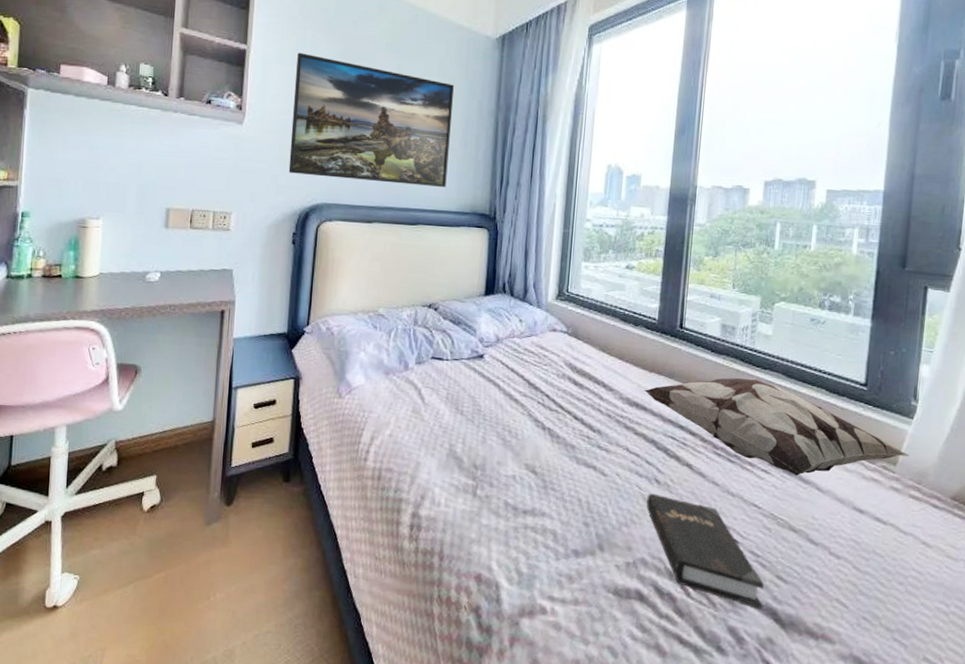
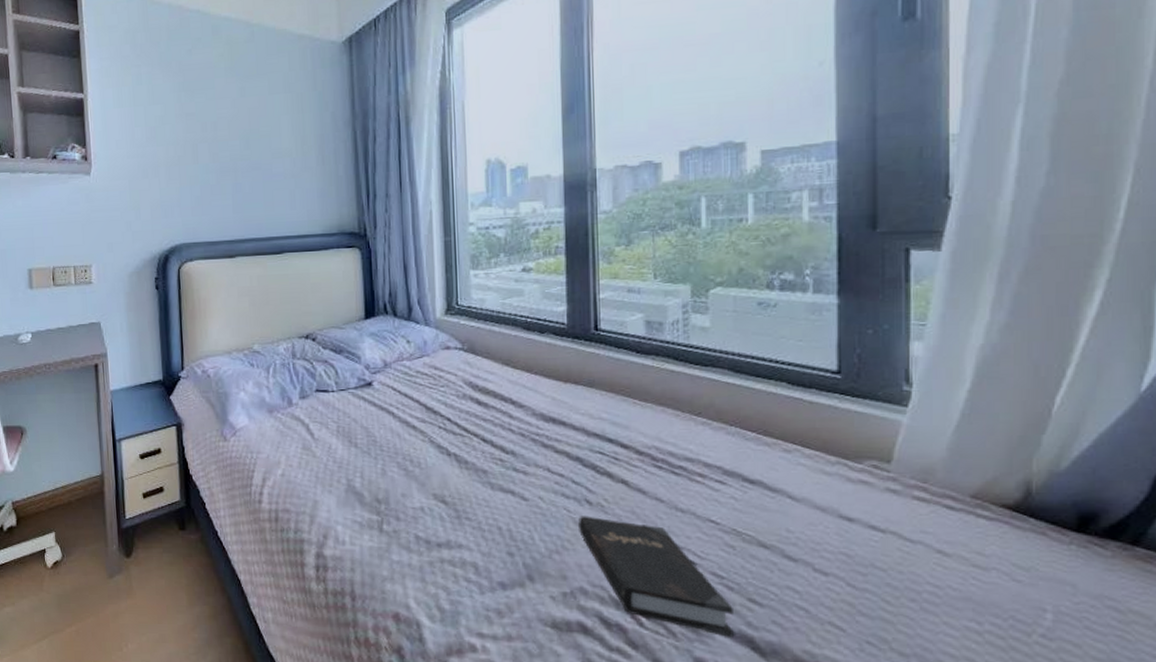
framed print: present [288,52,454,187] -> none [135,92,308,217]
decorative pillow: present [644,377,910,475] -> none [561,378,908,484]

